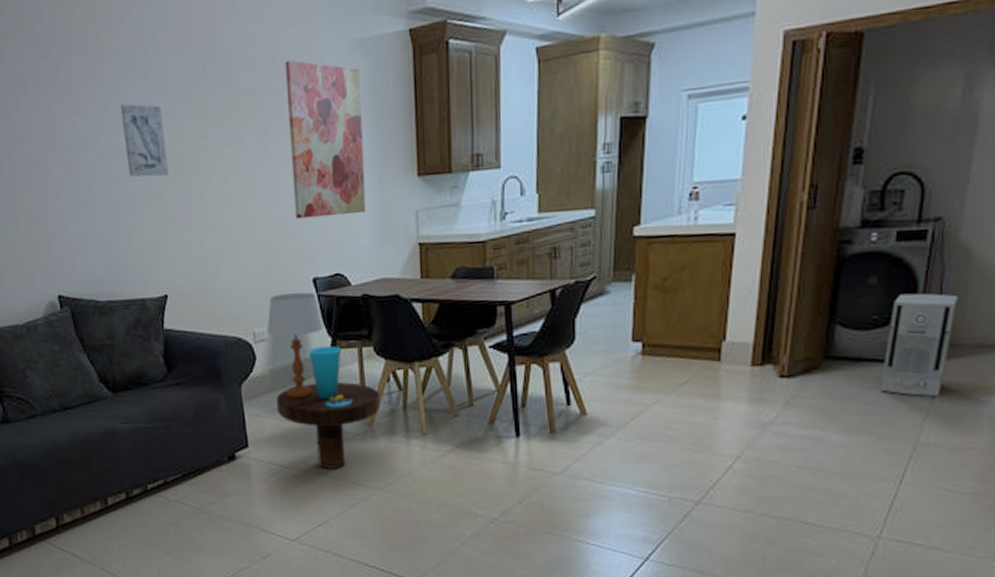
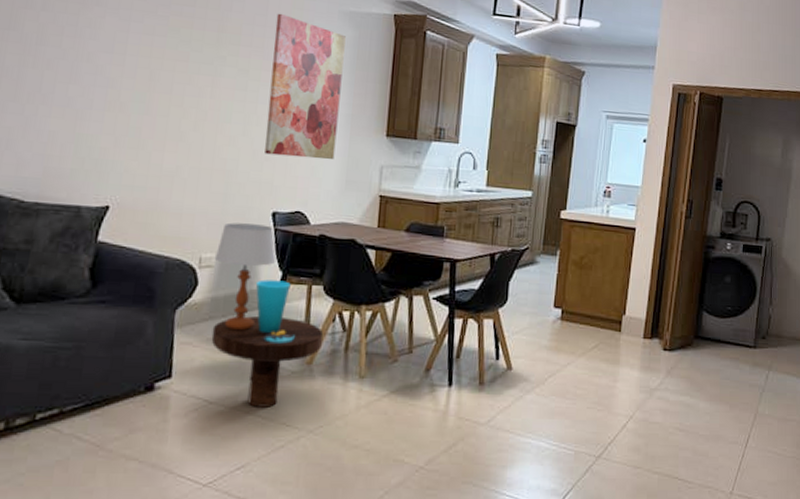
wall art: present [120,103,168,177] -> none [91,12,143,88]
air purifier: present [880,293,957,397] -> none [732,292,781,376]

